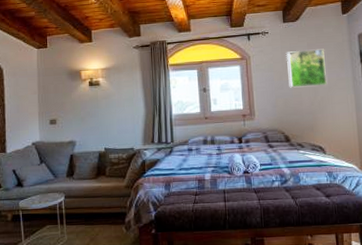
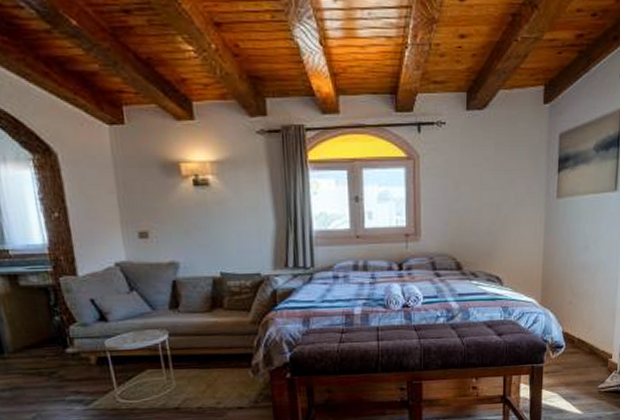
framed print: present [286,49,327,88] -> none [466,150,516,201]

